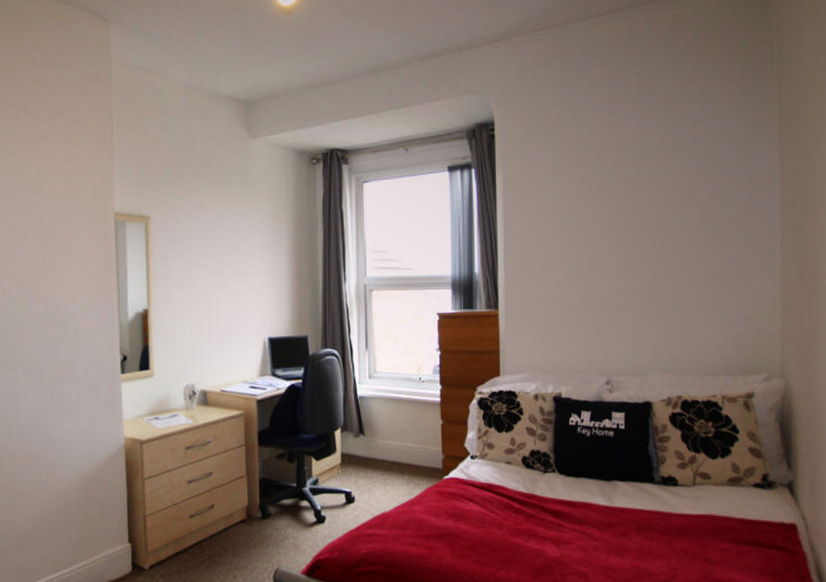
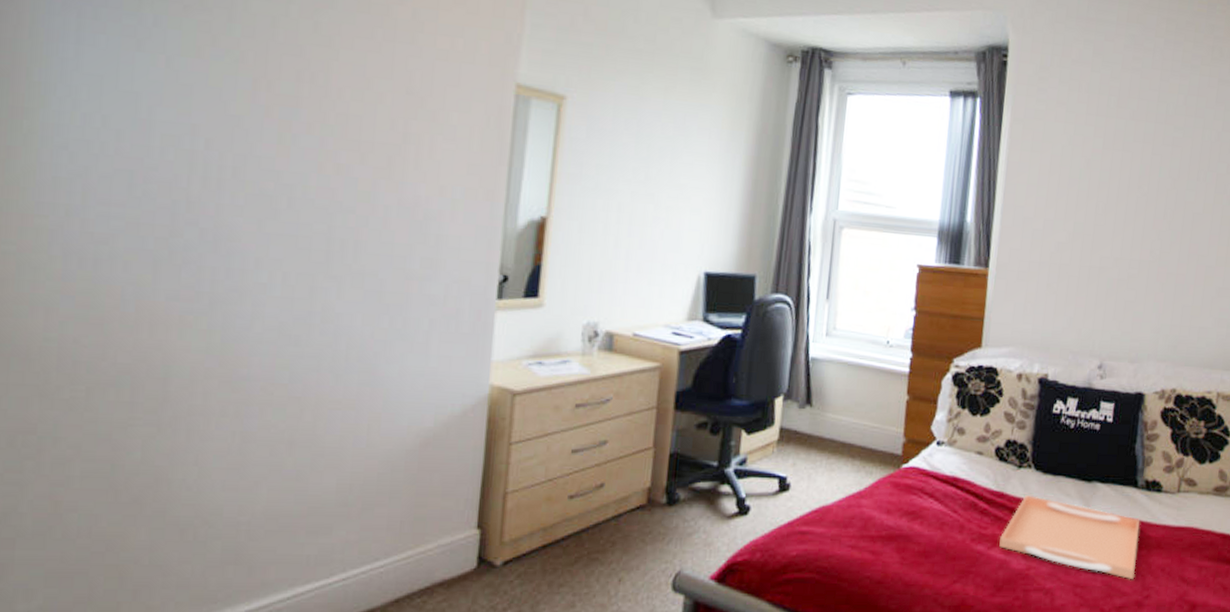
serving tray: none [534,495,661,563] -> present [999,495,1140,580]

